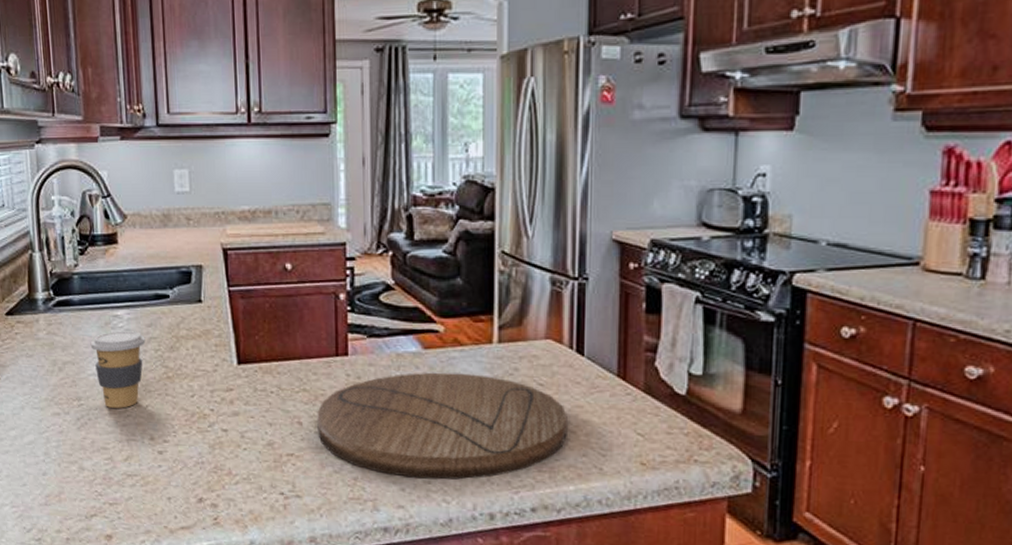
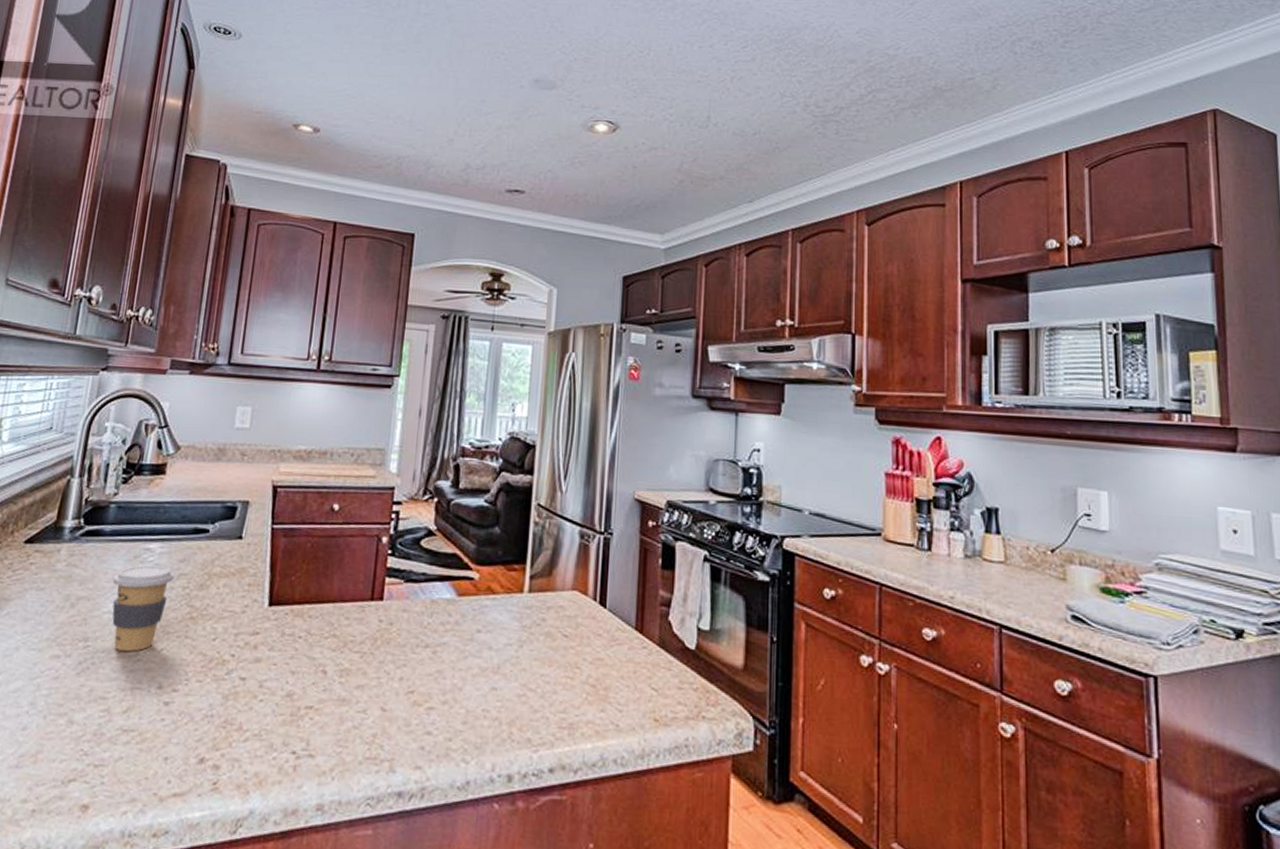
cutting board: present [317,372,568,480] -> none [341,620,589,737]

